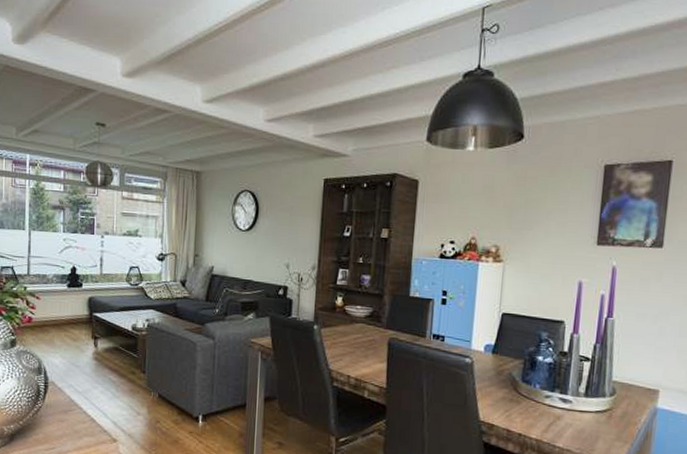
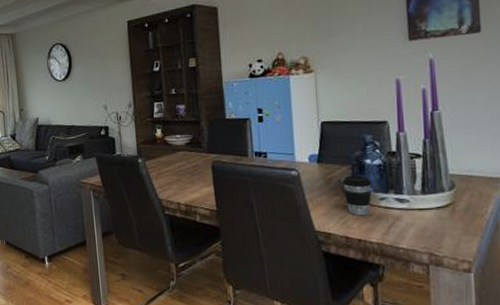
coffee cup: none [512,370,540,412] -> present [342,176,372,216]

